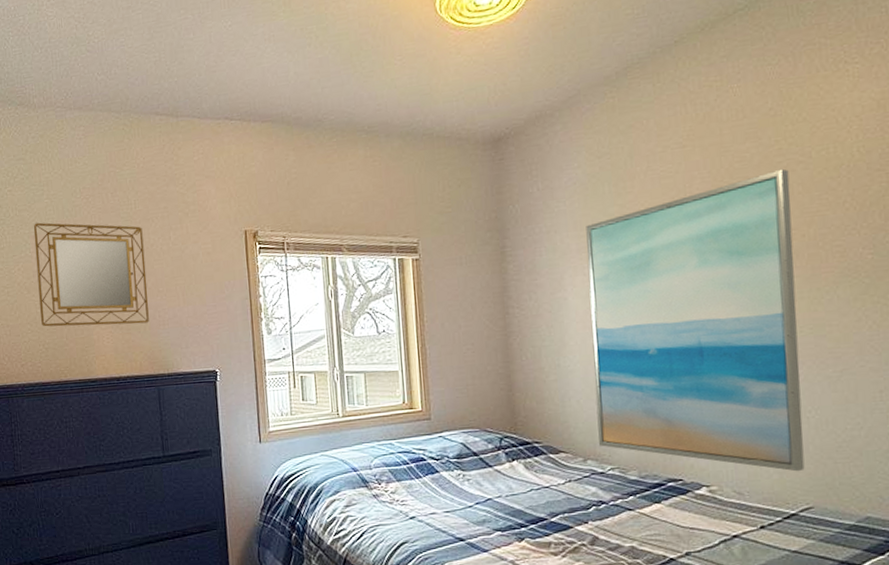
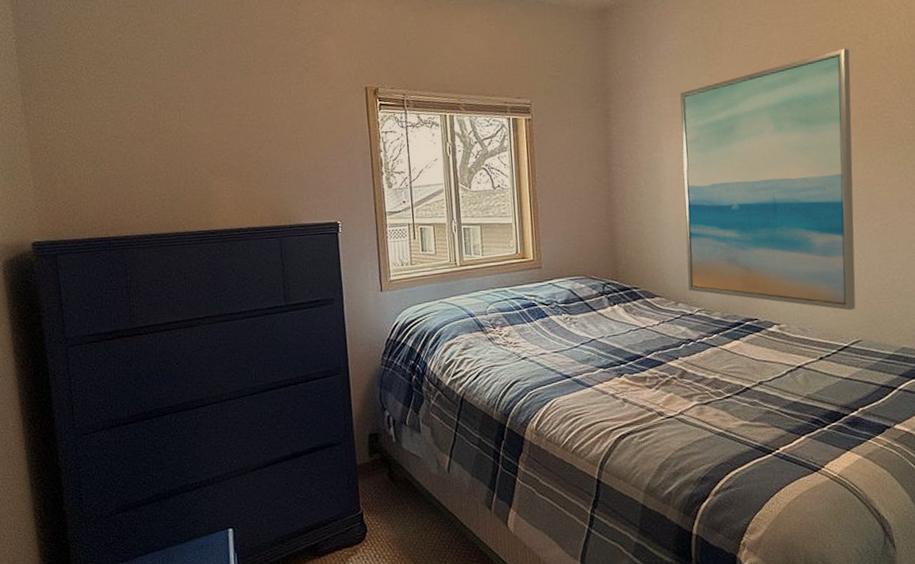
home mirror: present [33,222,149,327] -> none [146,72,270,178]

